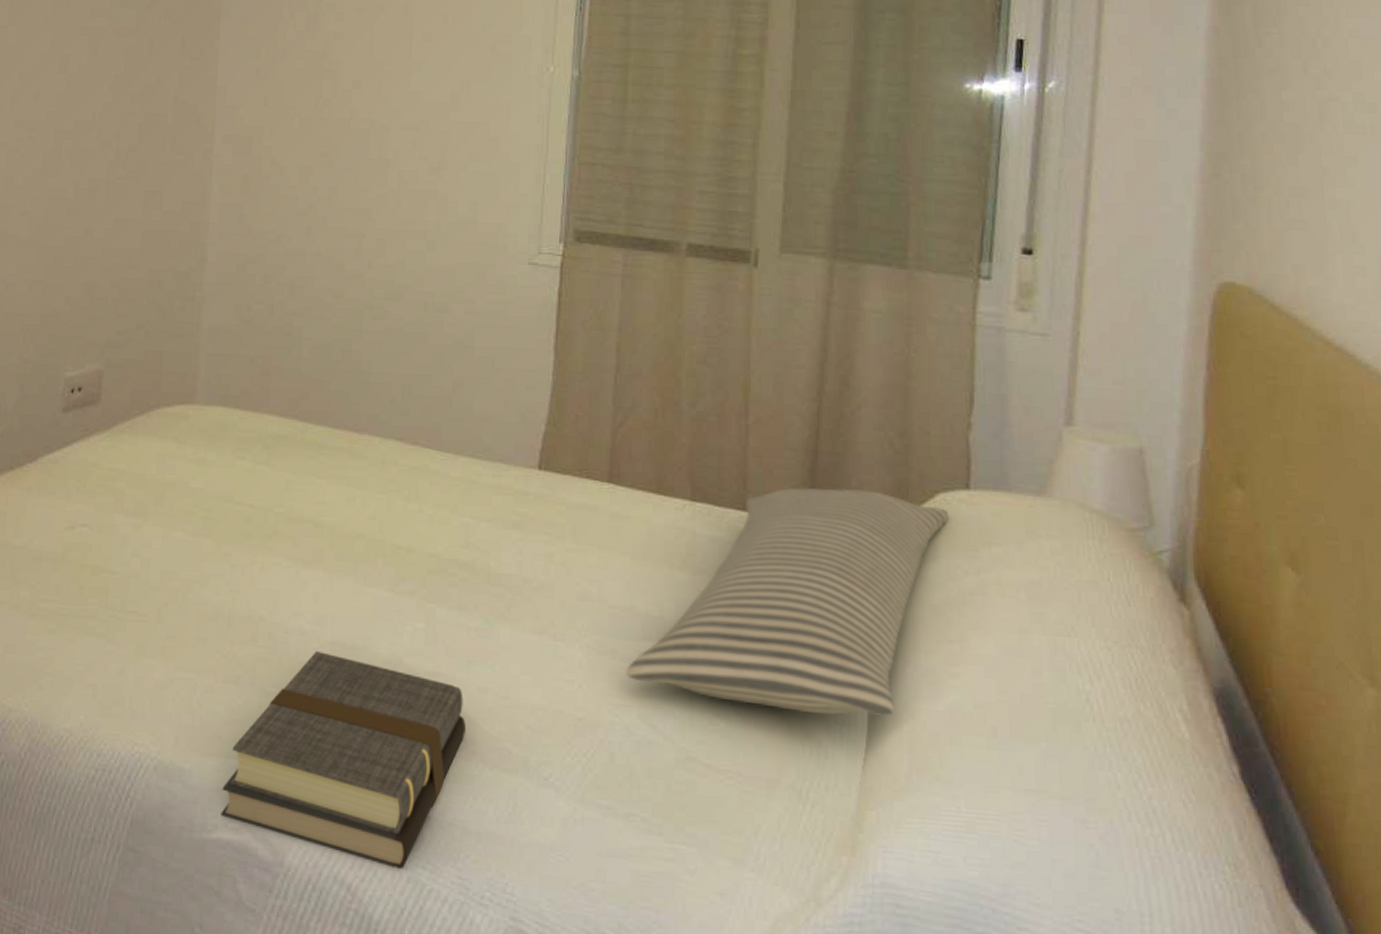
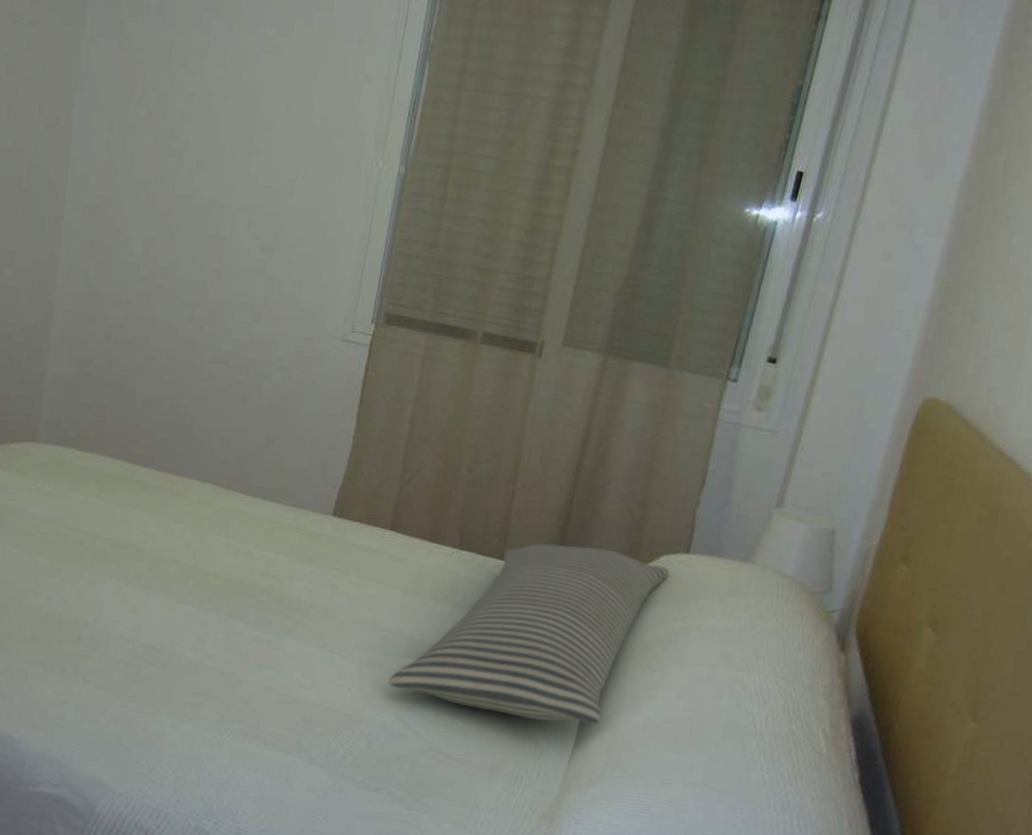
book: present [221,650,466,870] -> none [44,651,252,821]

